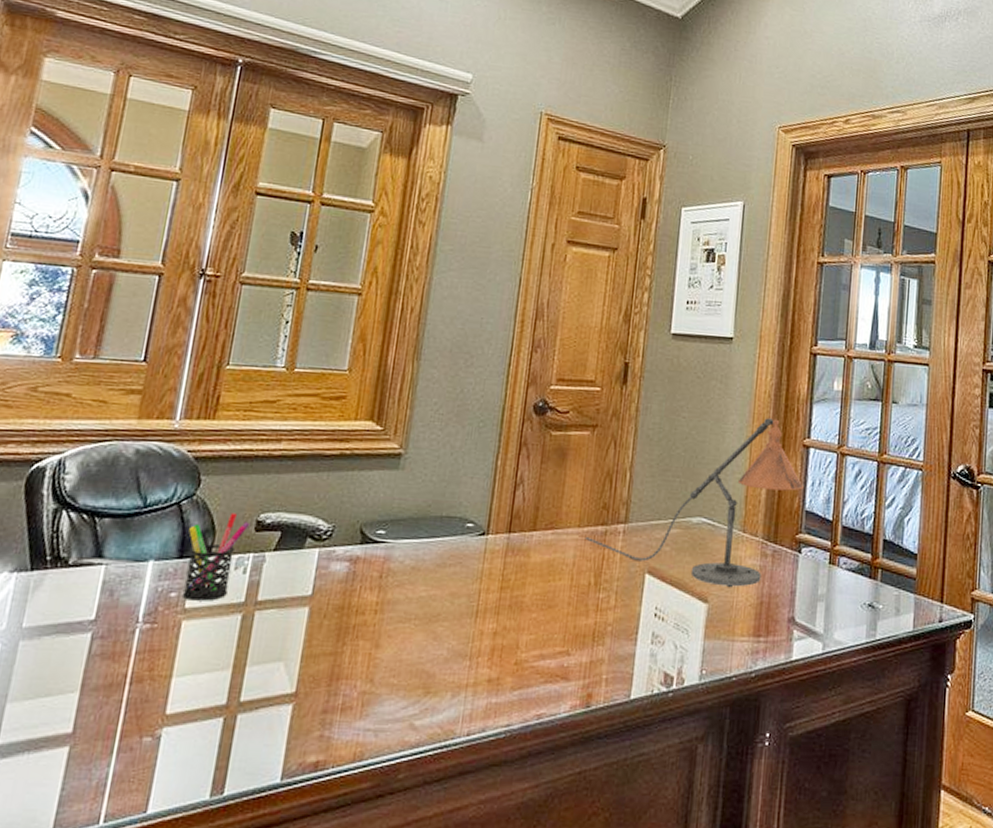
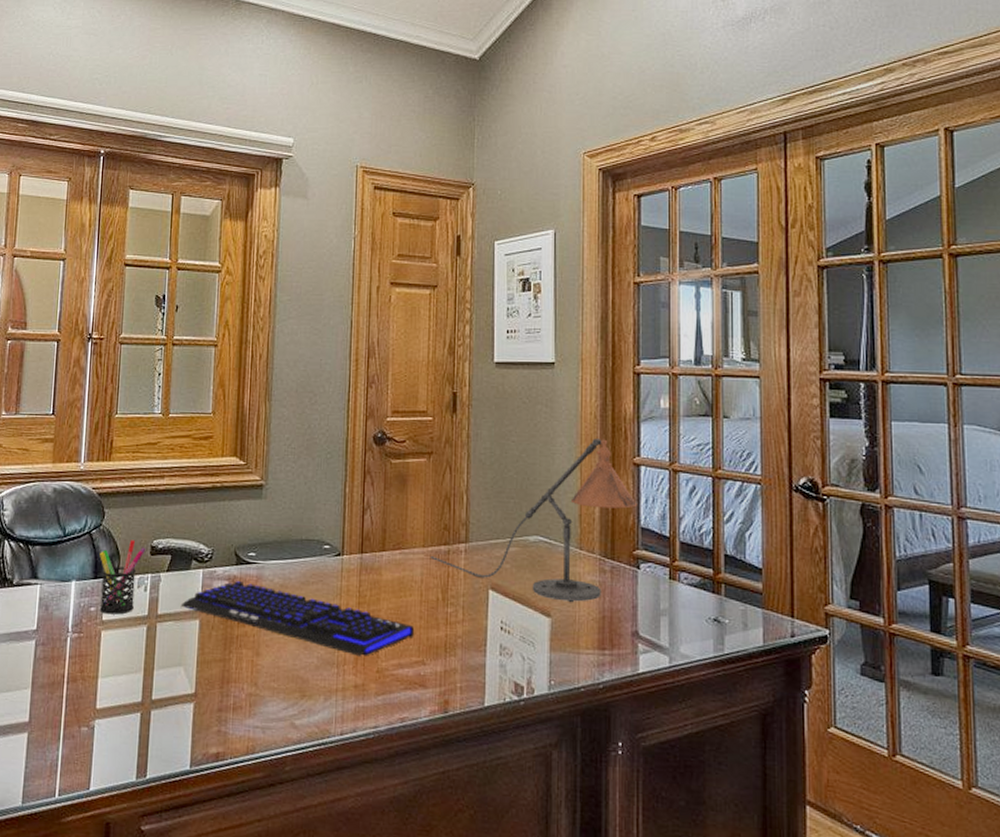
keyboard: none [287,561,562,647] -> present [180,580,415,656]

